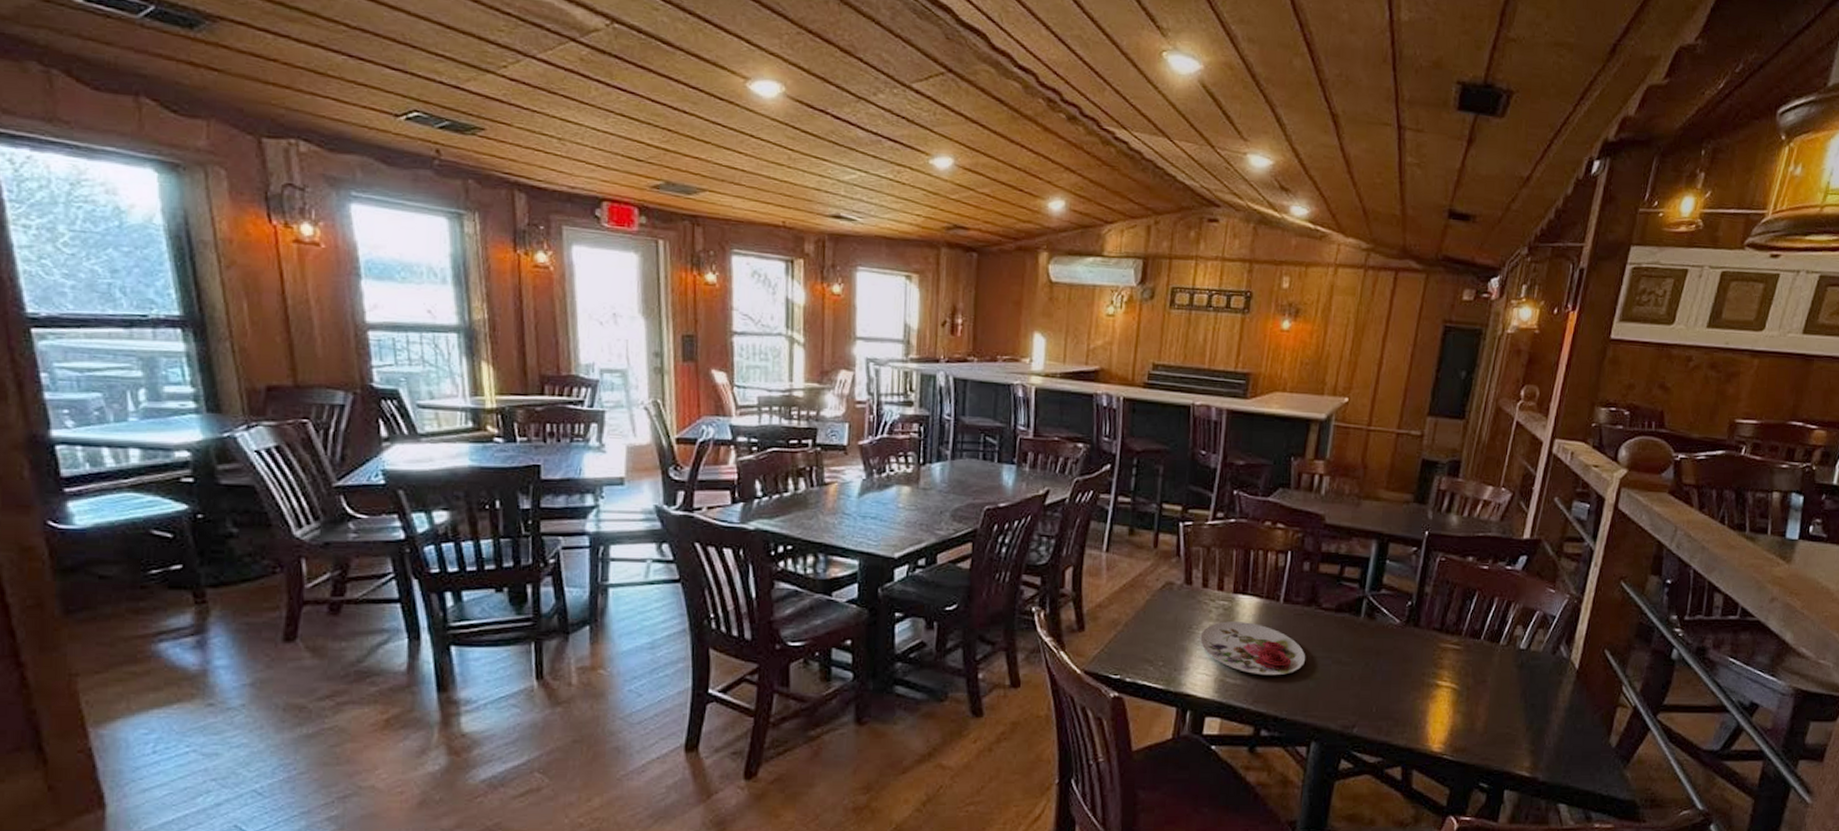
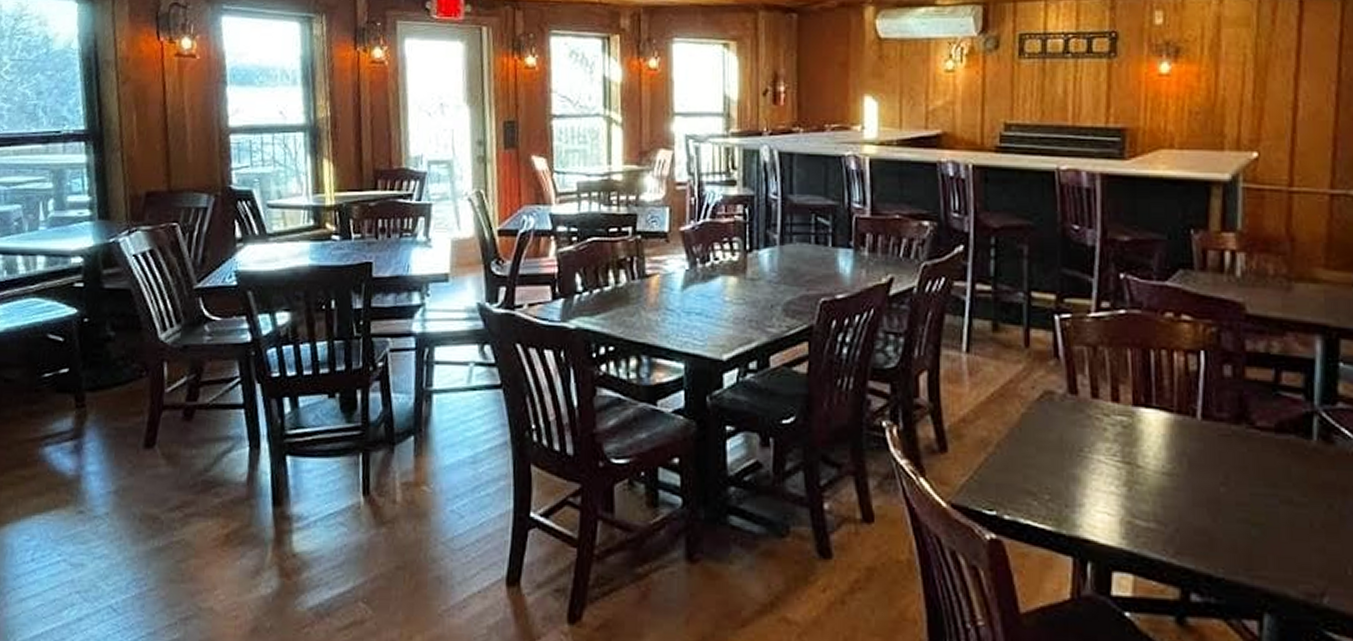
plate: present [1200,621,1306,676] -> none [1095,443,1242,519]

